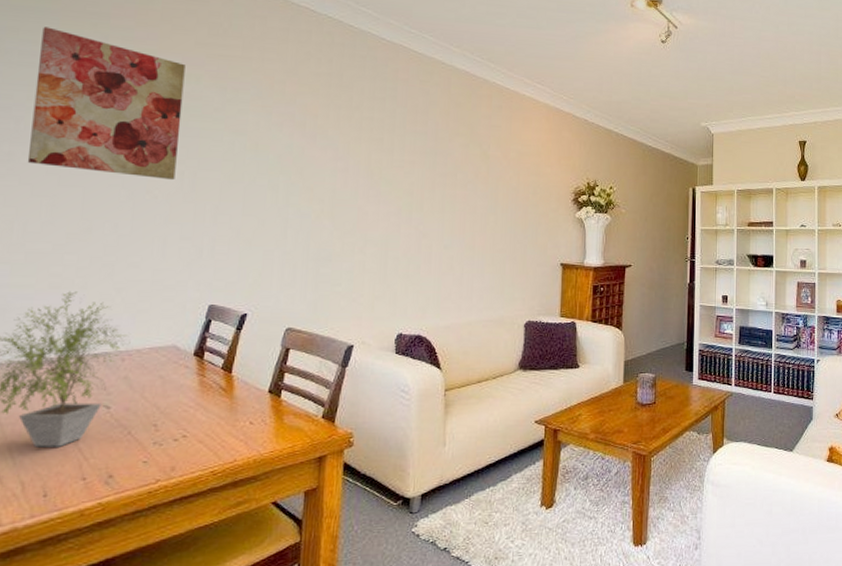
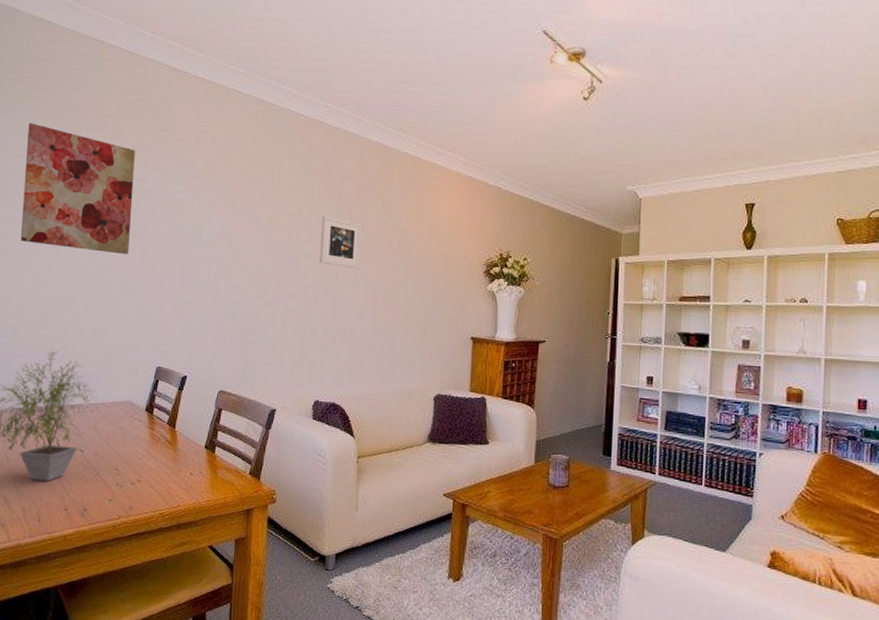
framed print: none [403,141,449,197] -> present [319,215,363,269]

